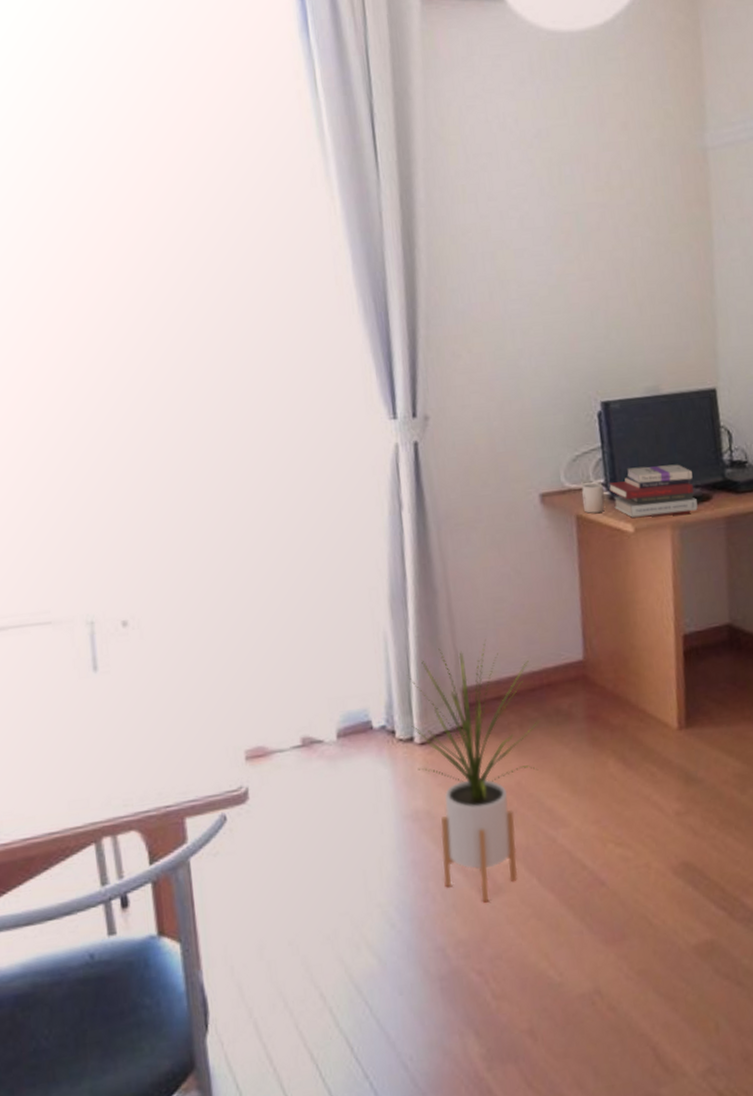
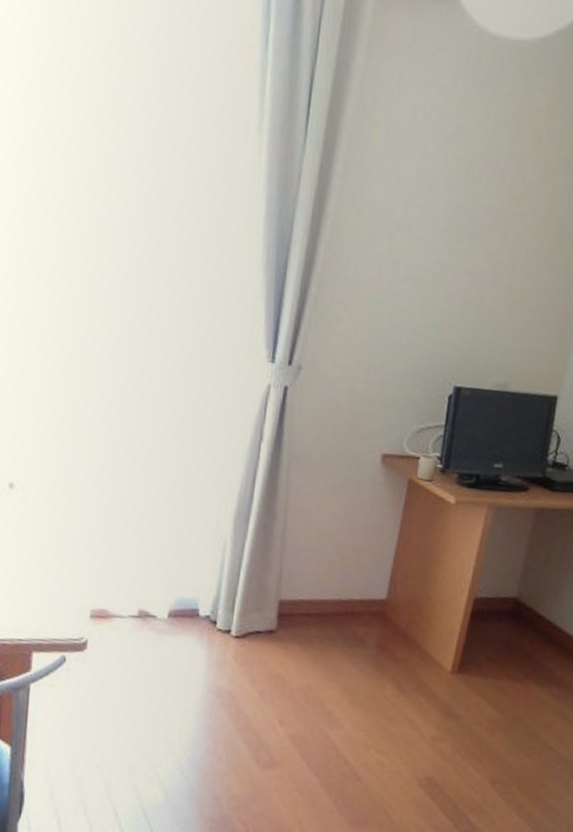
house plant: present [406,638,540,903] -> none [228,563,340,772]
books: present [608,464,698,518] -> none [442,449,518,500]

